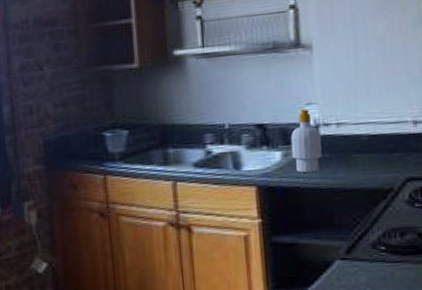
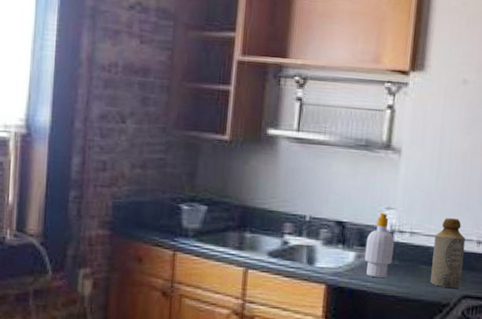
bottle: none [364,102,403,173] -> present [430,218,466,288]

